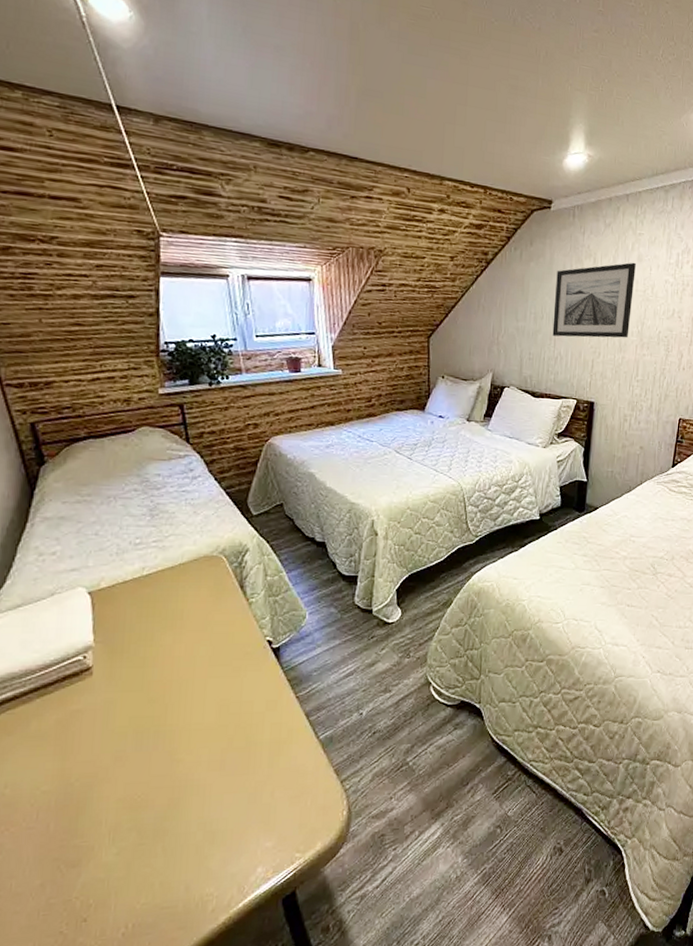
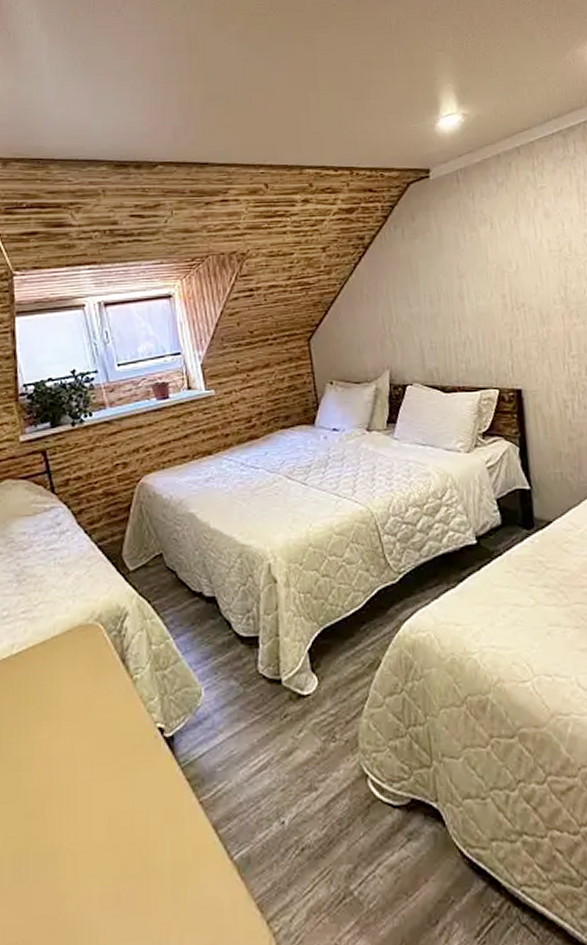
wall art: present [552,262,636,338] -> none [448,220,550,318]

